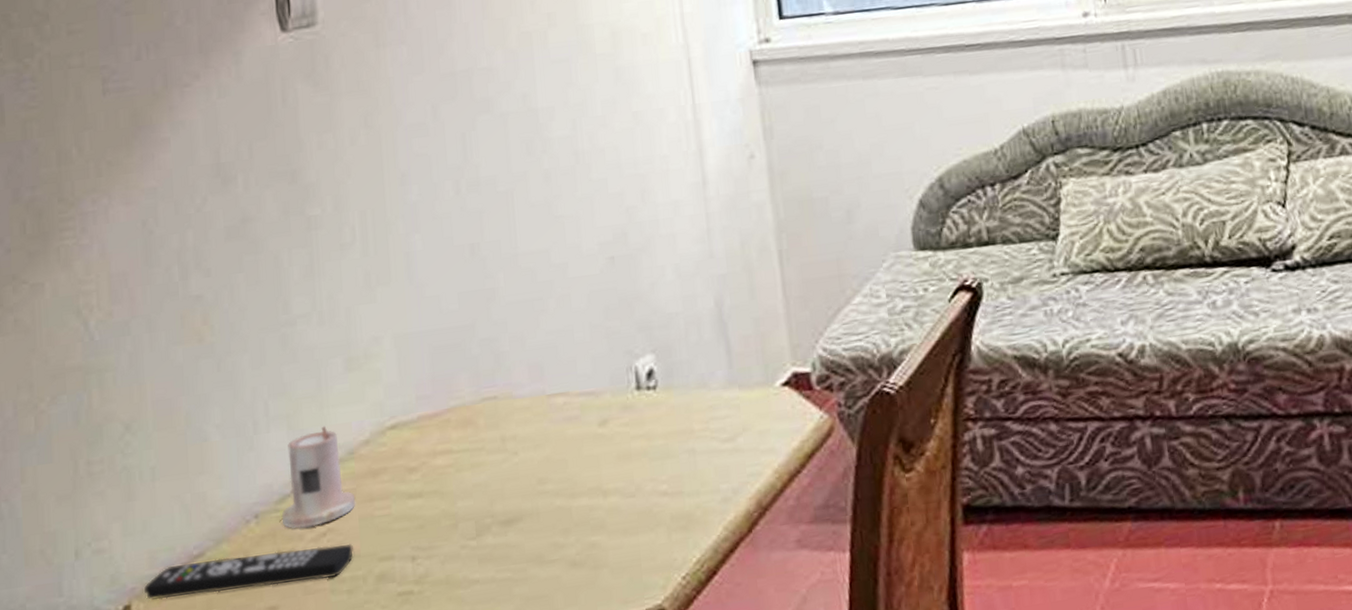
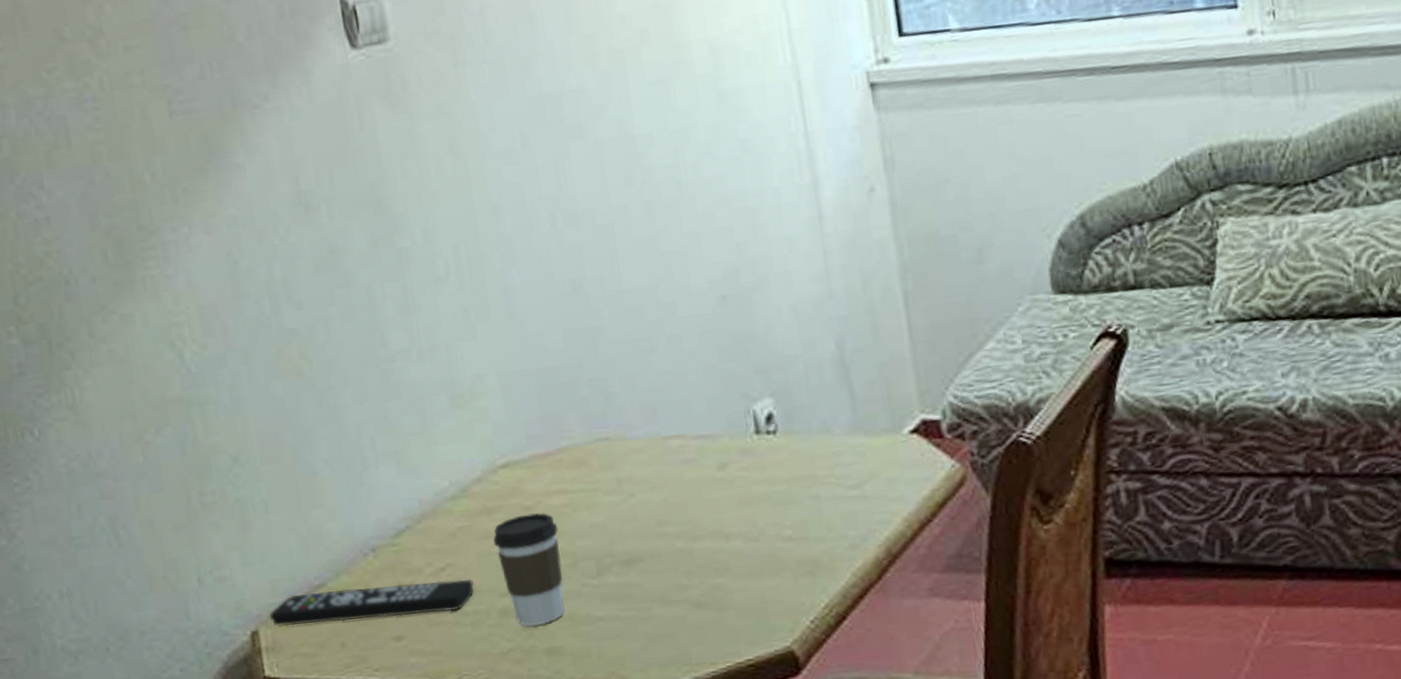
candle: present [281,425,356,528] -> none [398,463,473,563]
coffee cup: none [376,473,442,592] -> present [493,512,565,627]

